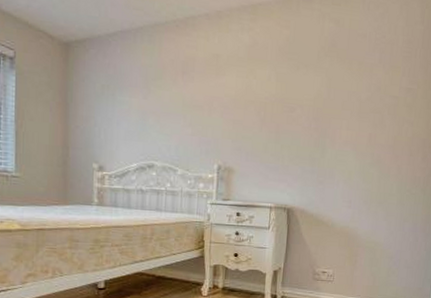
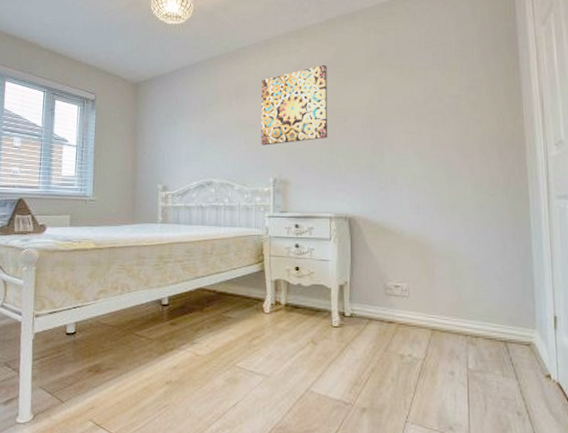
wall art: none [207,48,280,131] -> present [261,64,327,146]

